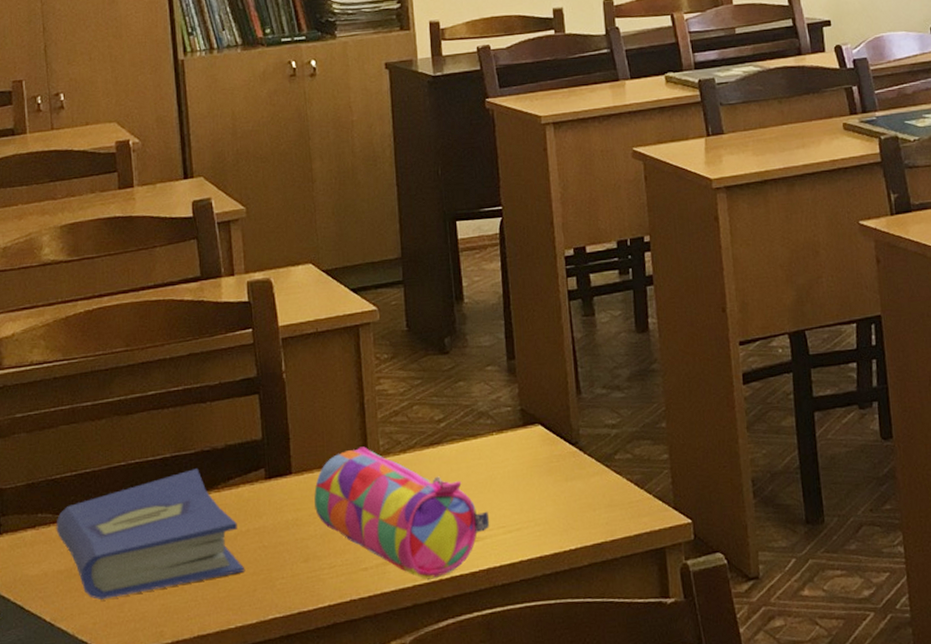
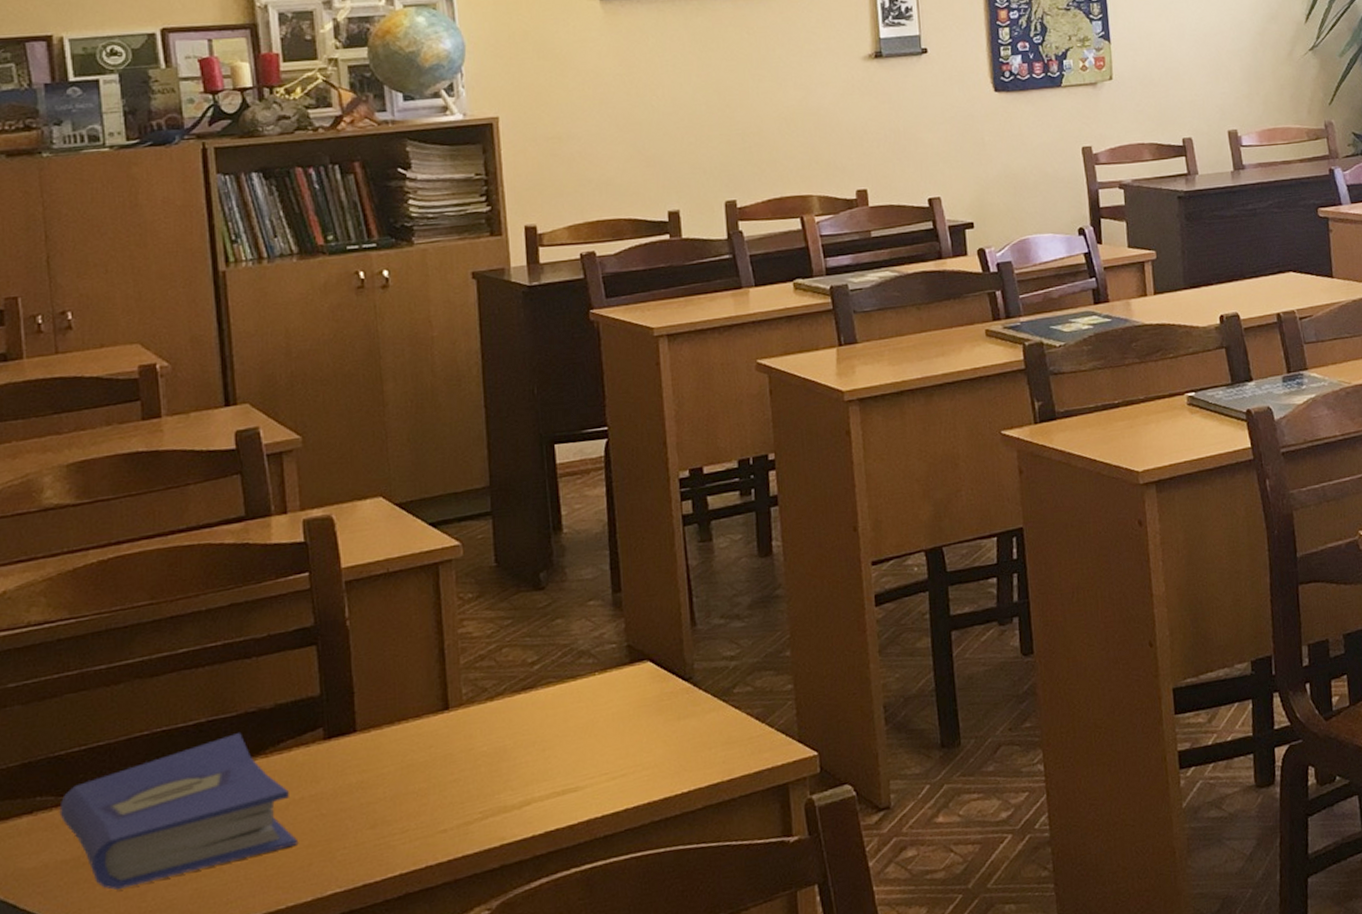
pencil case: present [314,446,490,579] -> none [383,696,591,837]

